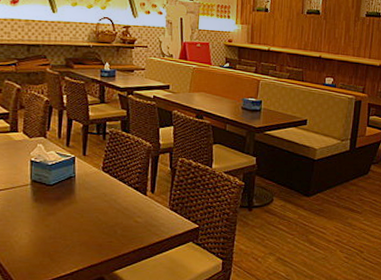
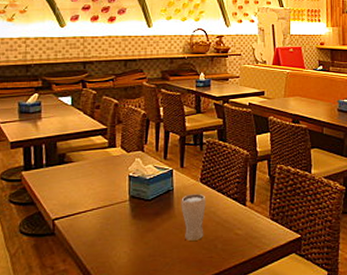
drinking glass: none [82,181,108,226] -> present [181,193,206,241]

